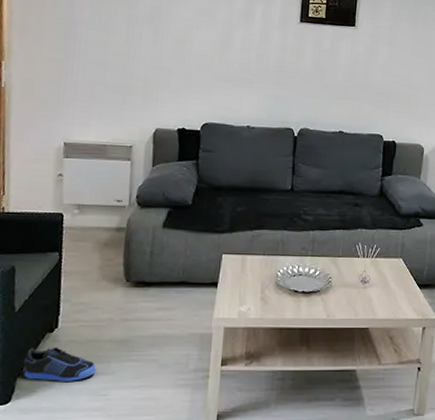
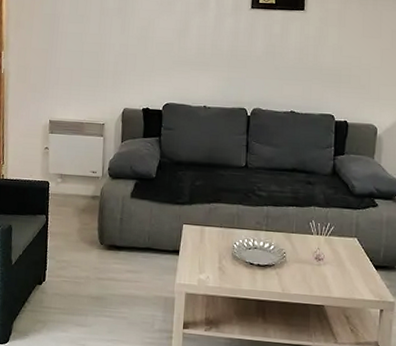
sneaker: present [23,347,96,381] -> none [18,297,76,330]

